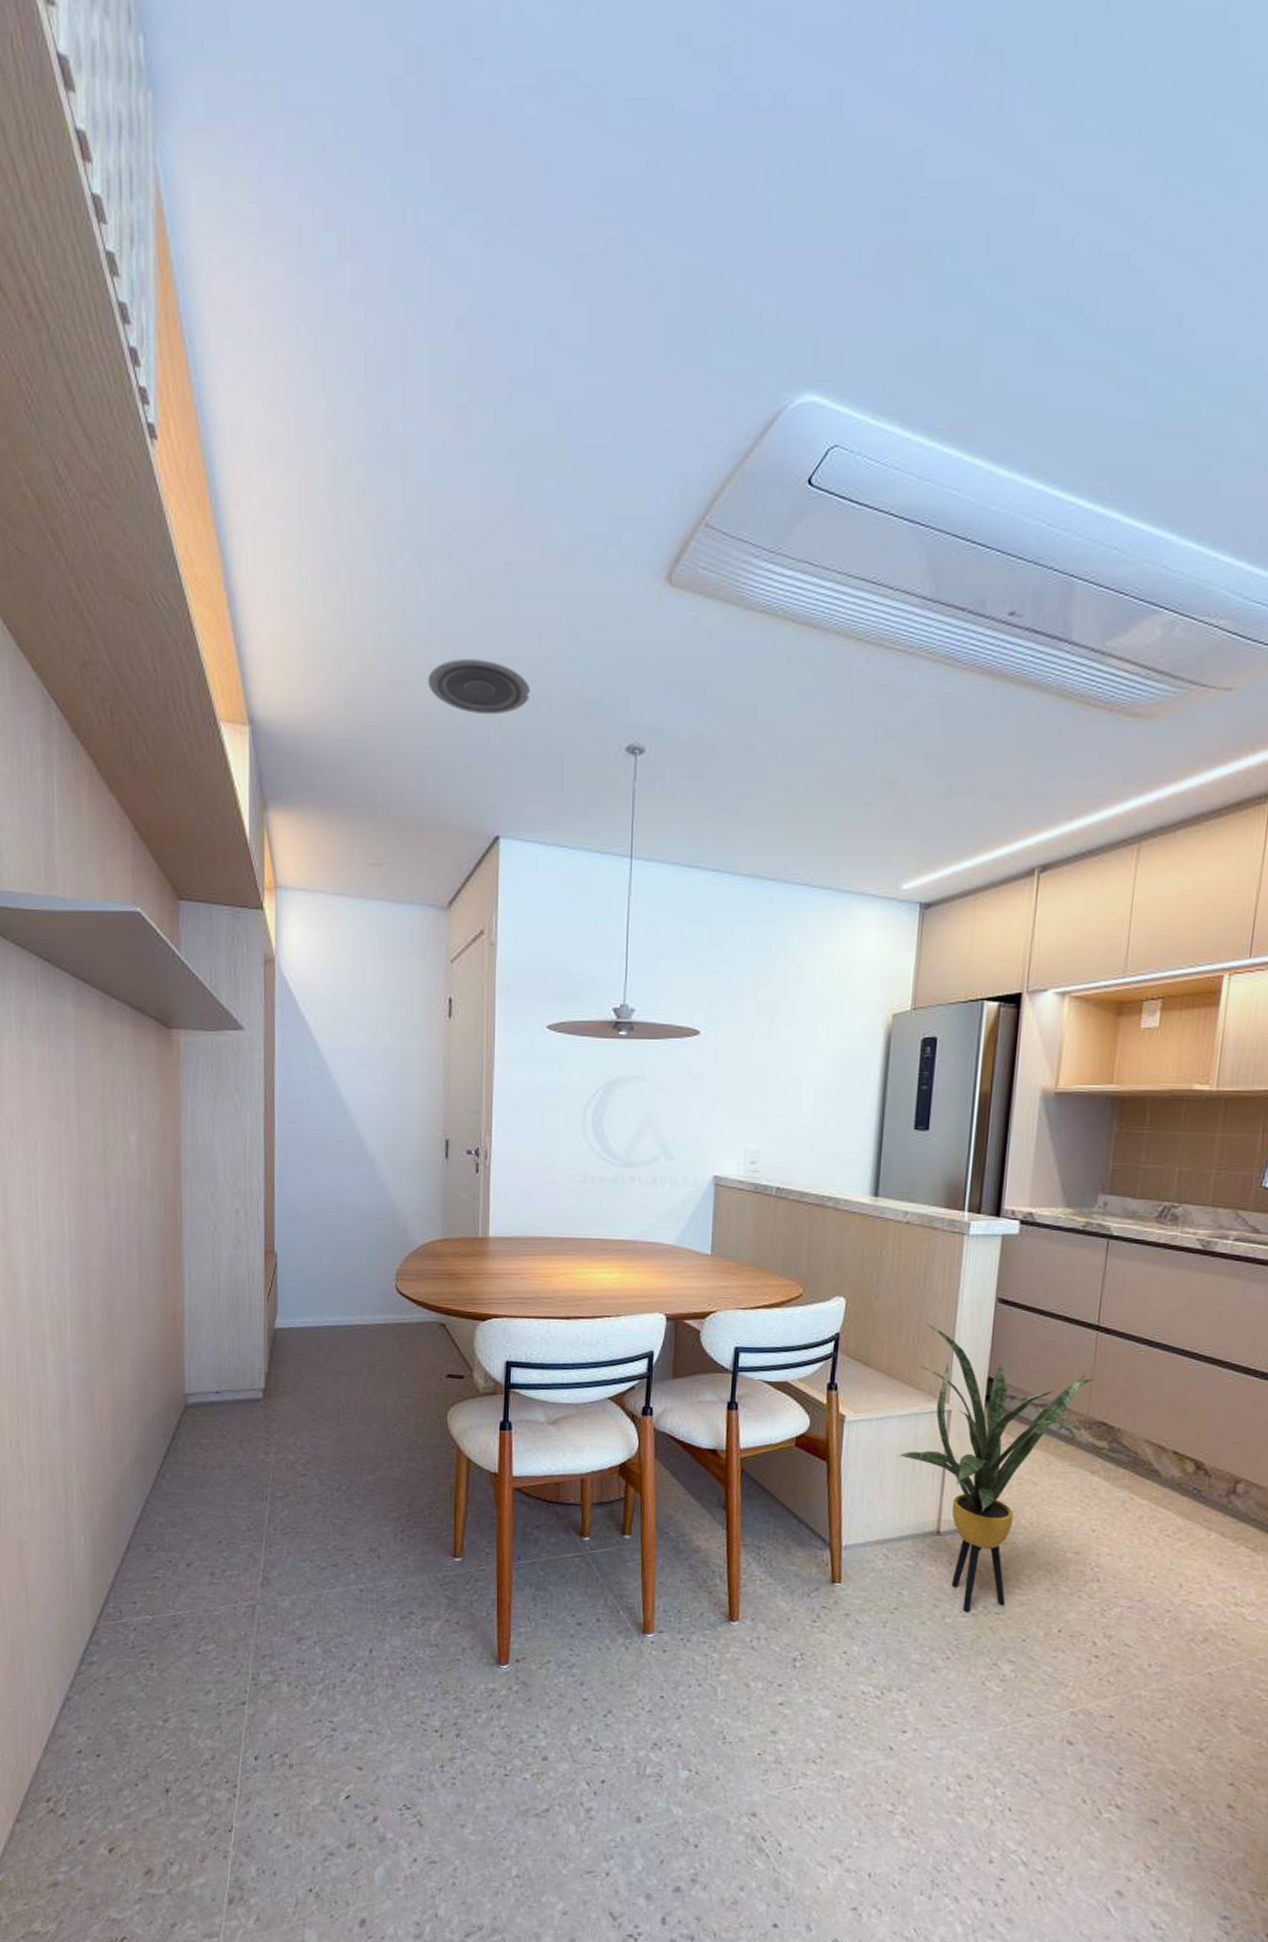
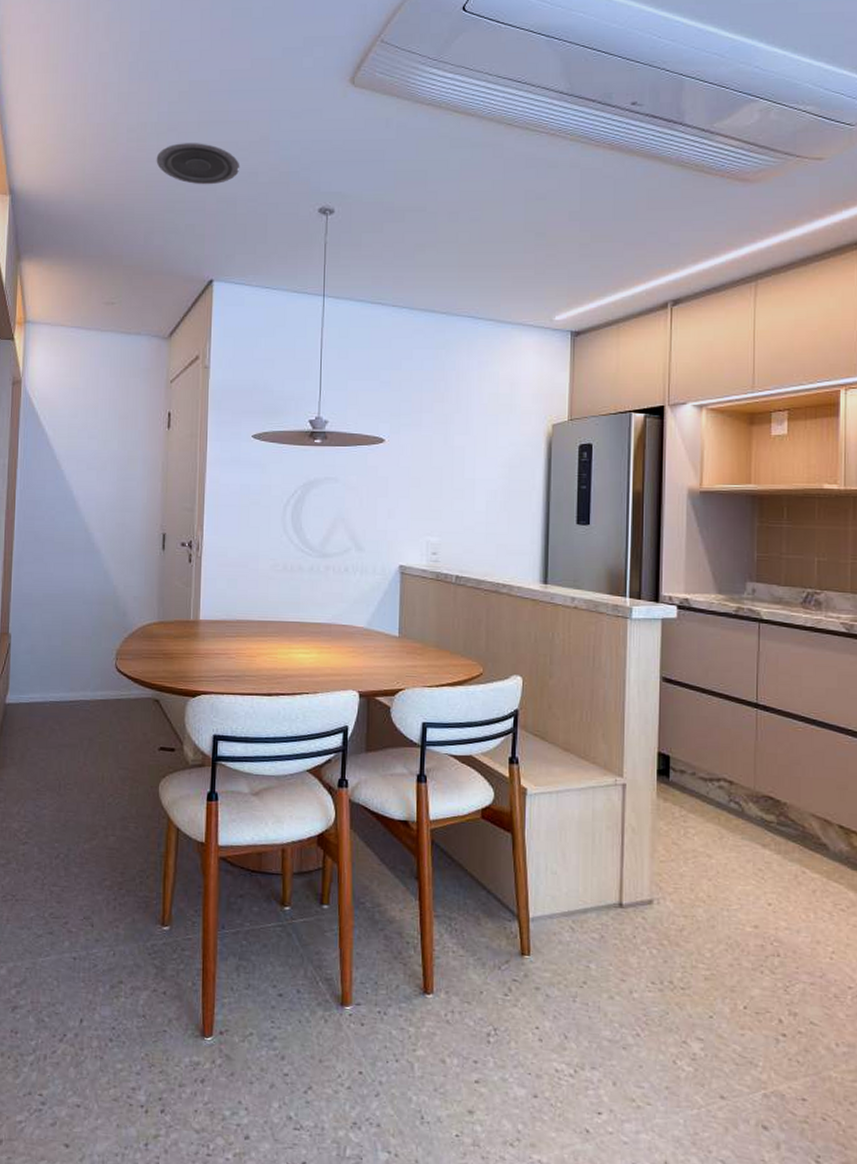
house plant: present [897,1324,1094,1612] -> none [577,702,757,986]

